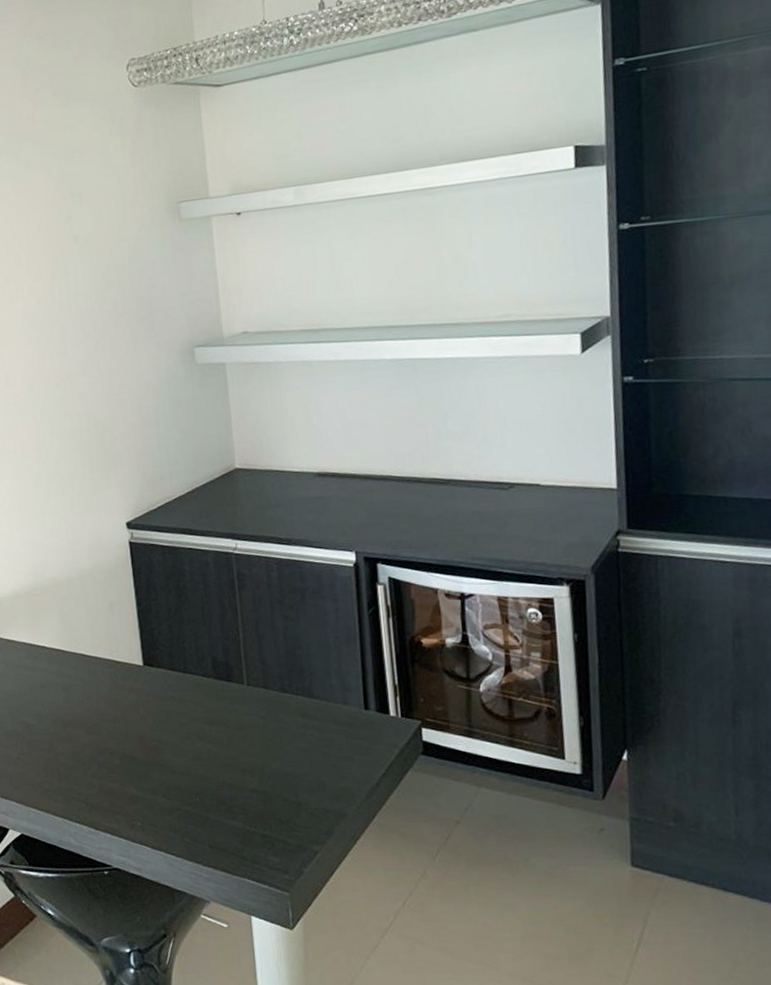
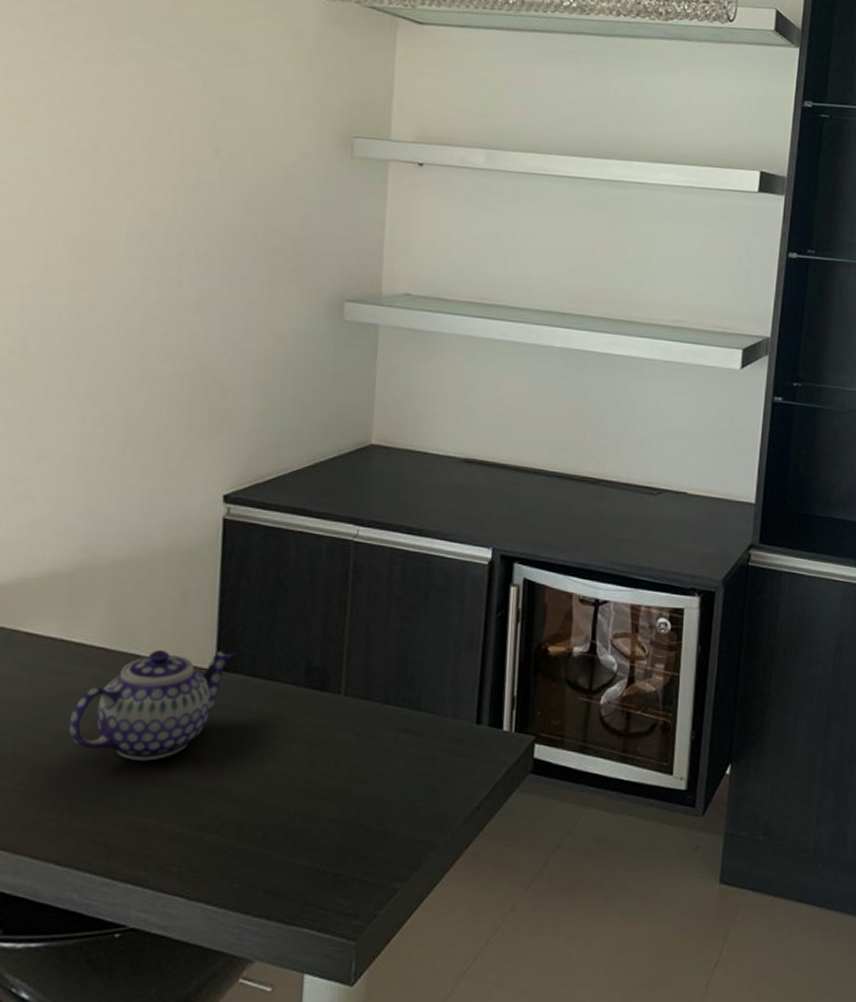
teapot: none [46,650,155,738] -> present [68,650,234,761]

